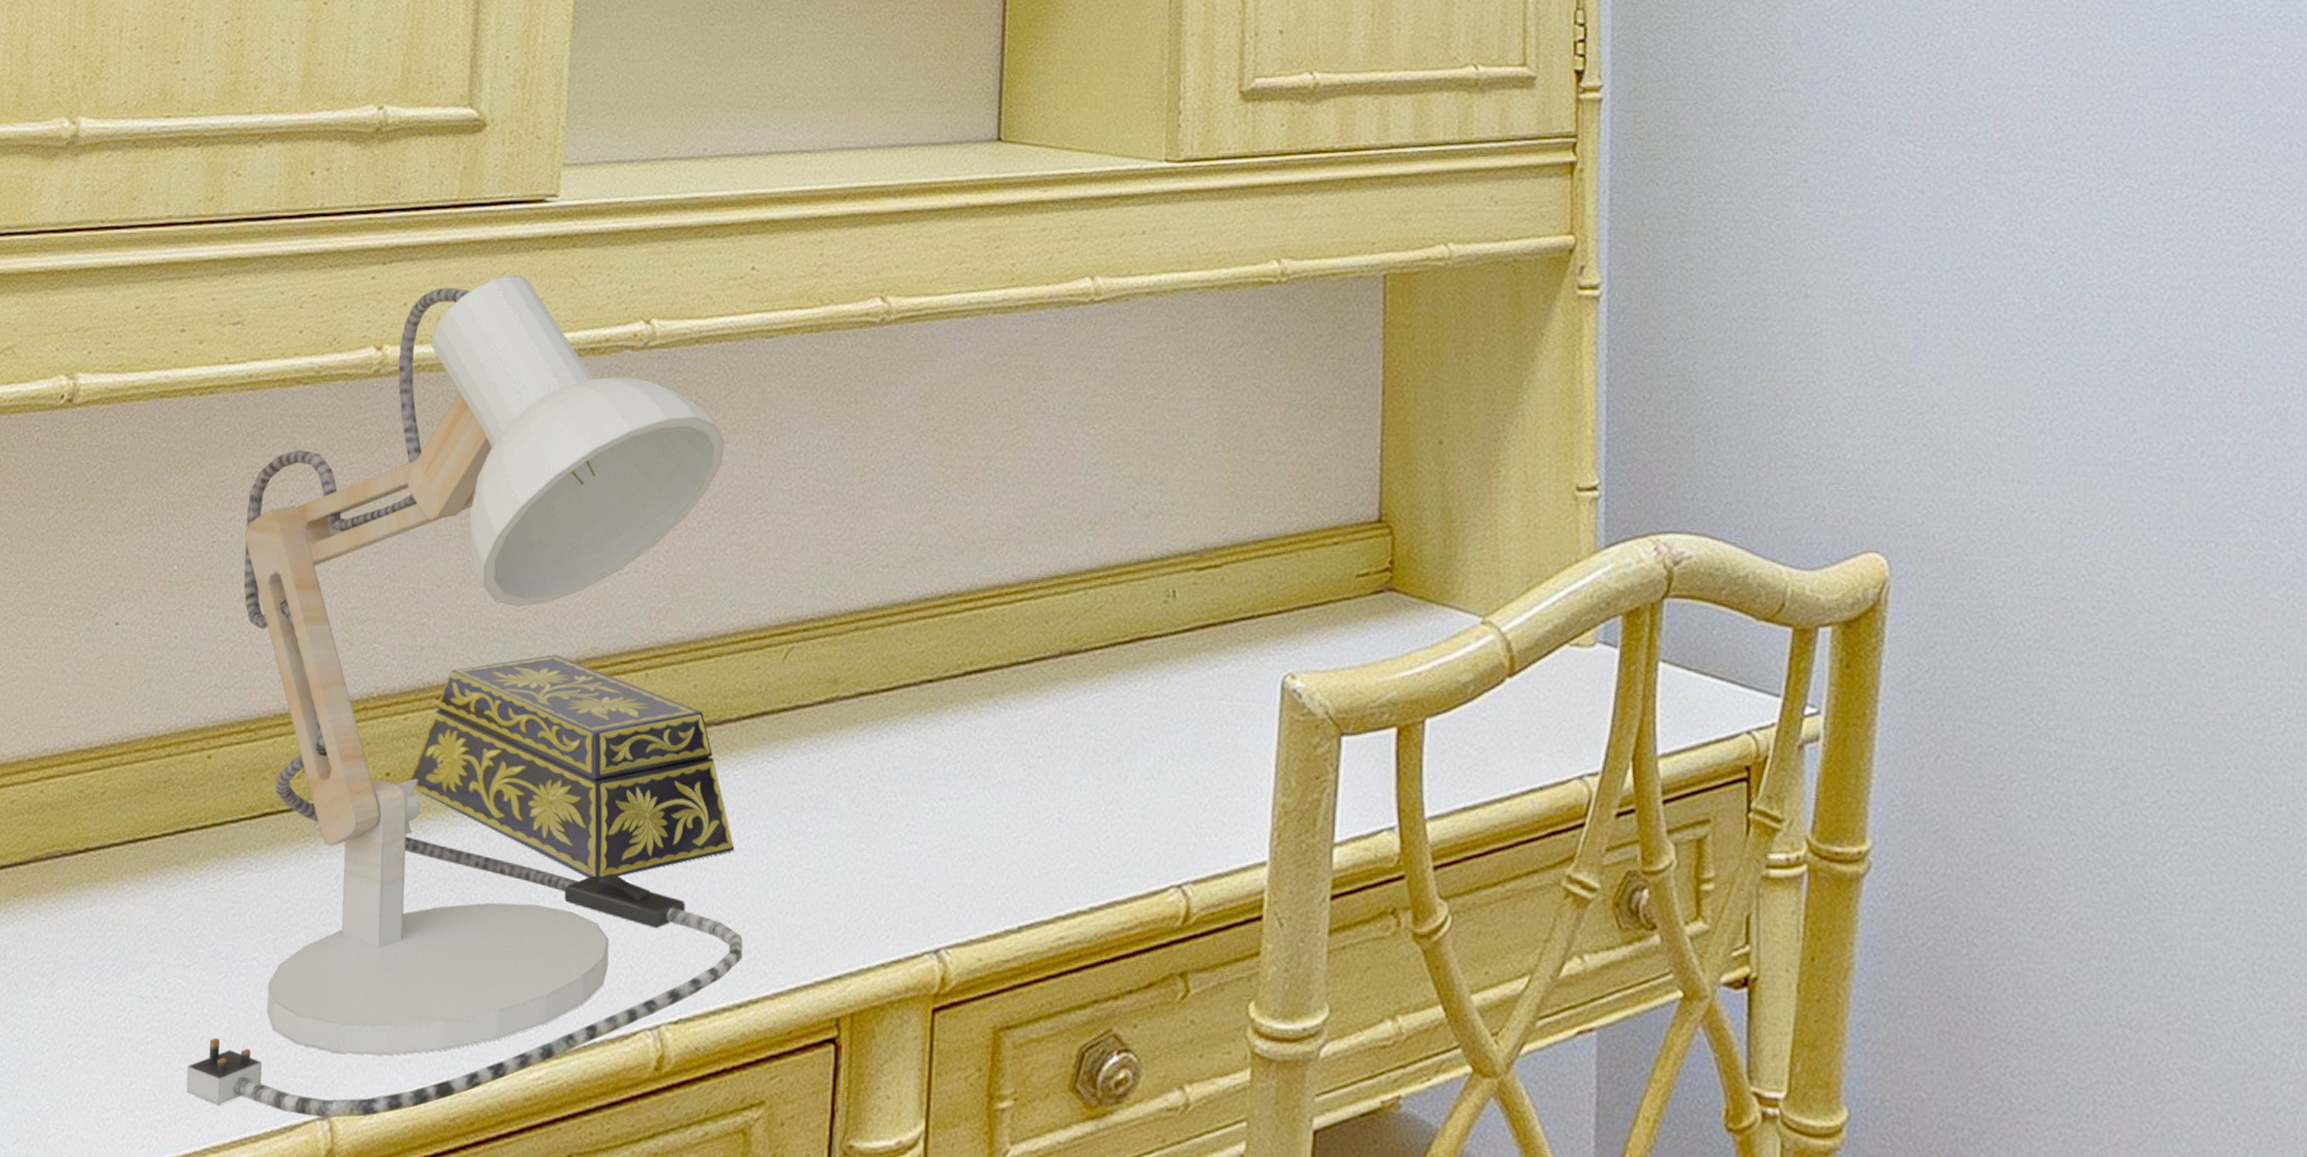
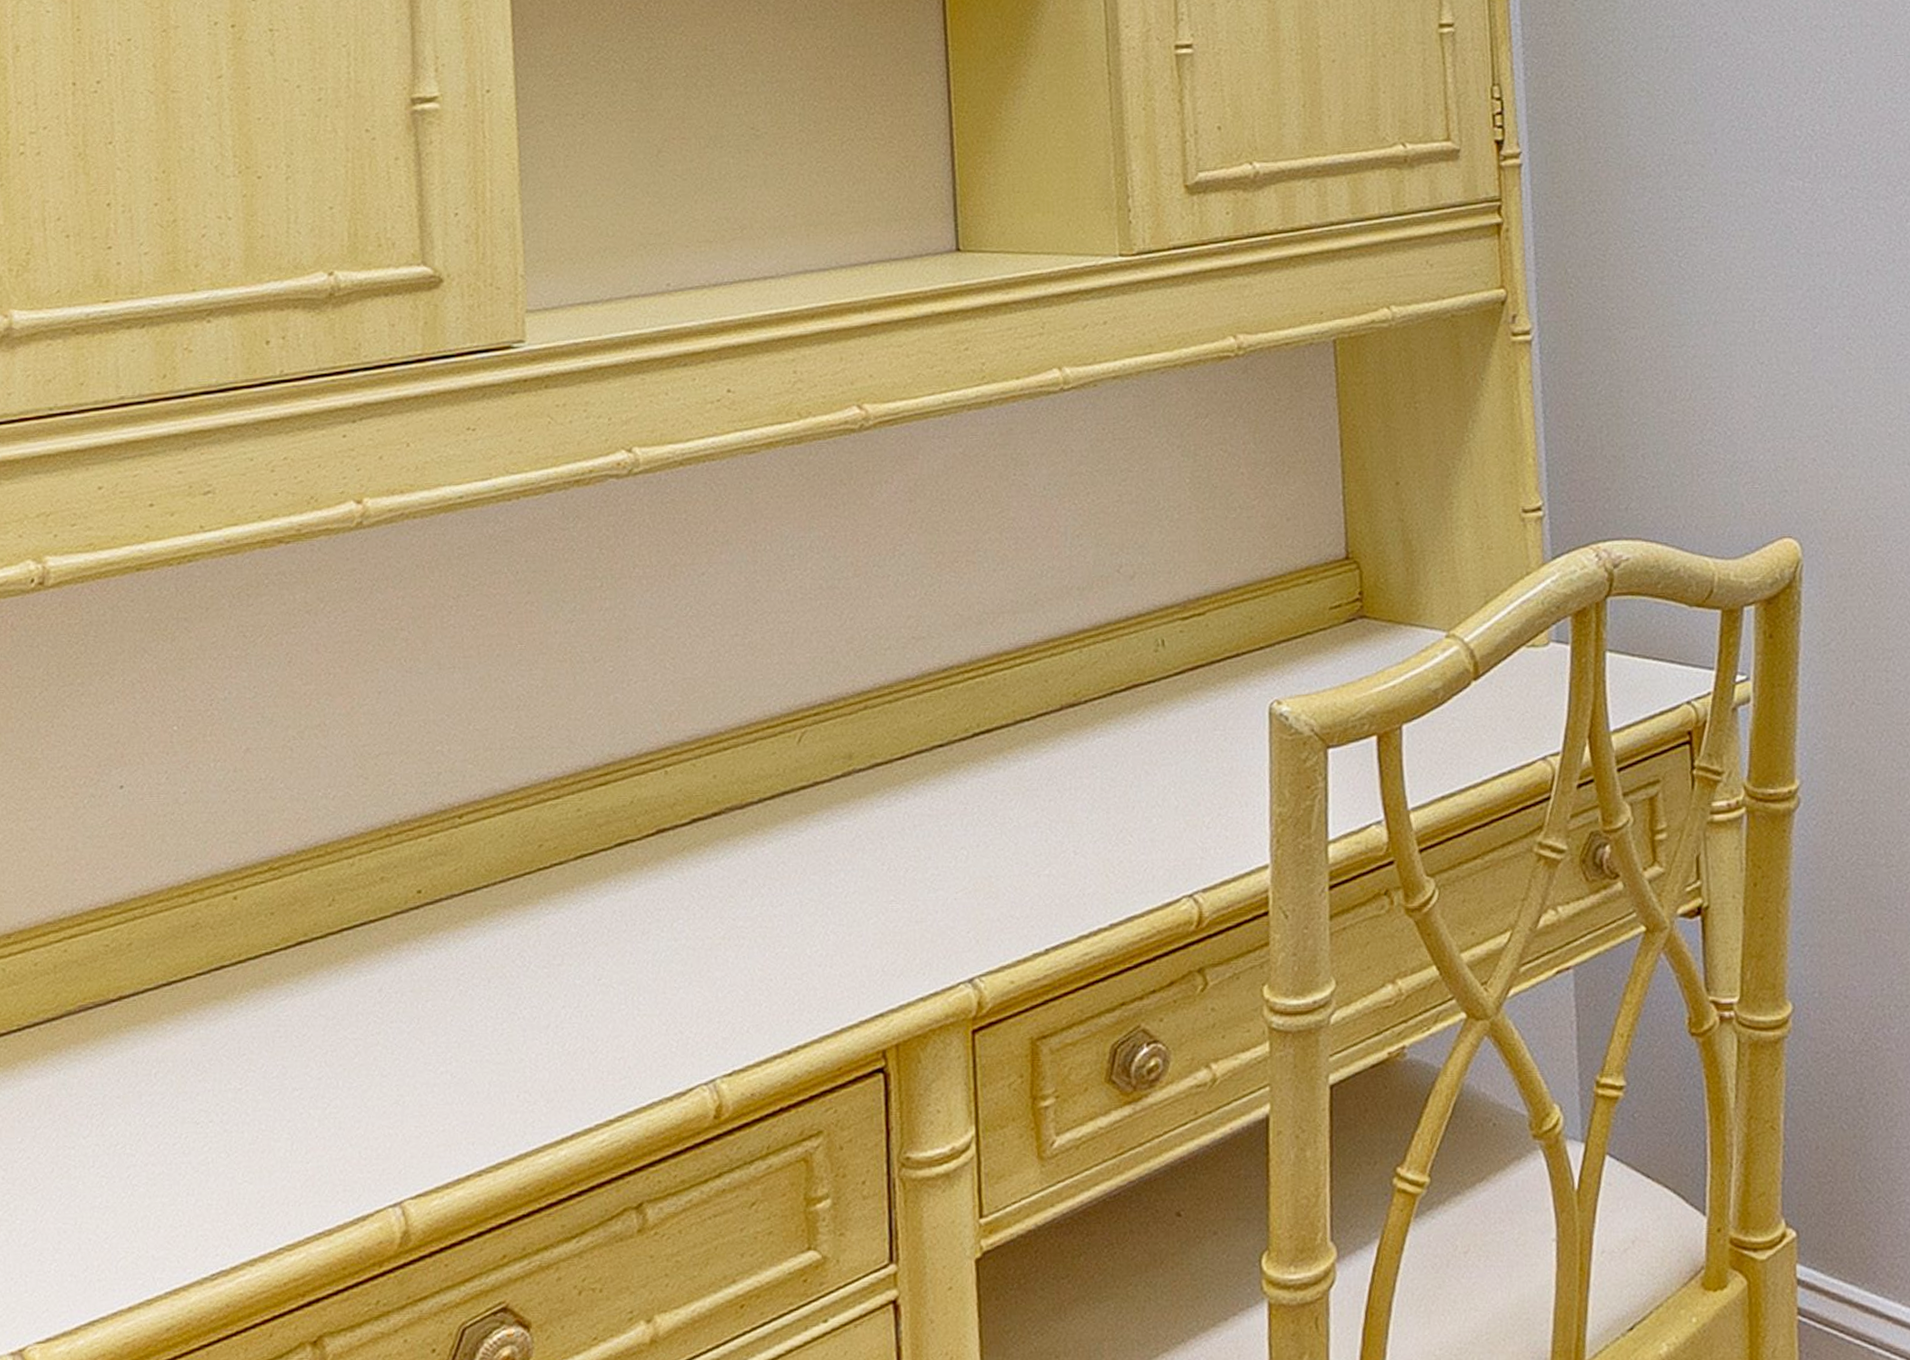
desk lamp: present [186,275,743,1118] -> none [242,420,787,1208]
decorative box: present [409,654,735,879] -> none [441,764,769,960]

